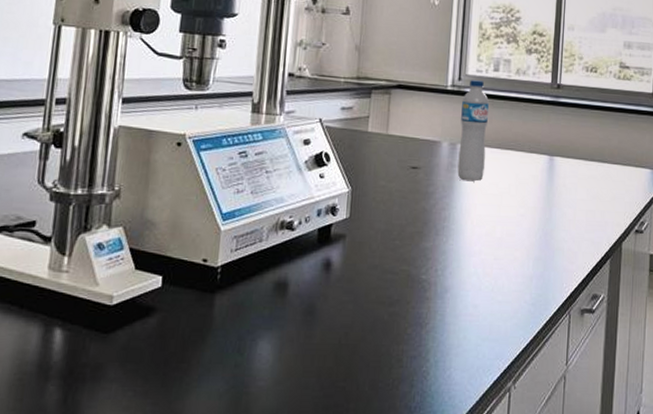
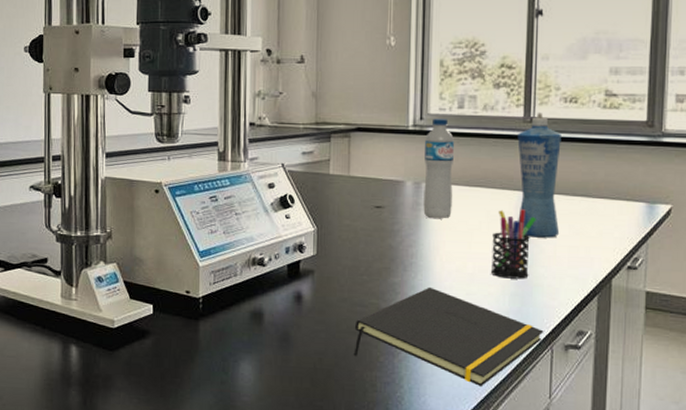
notepad: none [381,251,563,356] -> present [353,287,544,386]
pen holder: none [518,173,559,243] -> present [491,209,536,279]
squeeze bottle: none [543,79,583,202] -> present [517,112,561,238]

